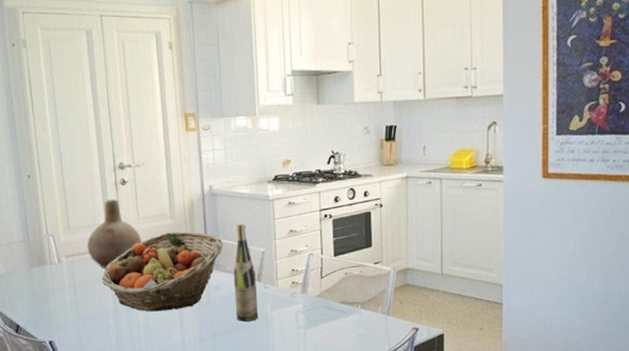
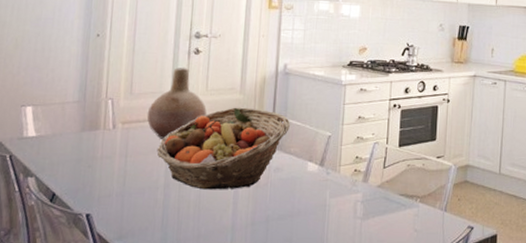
wine bottle: present [233,224,258,322] -> none [293,106,319,208]

